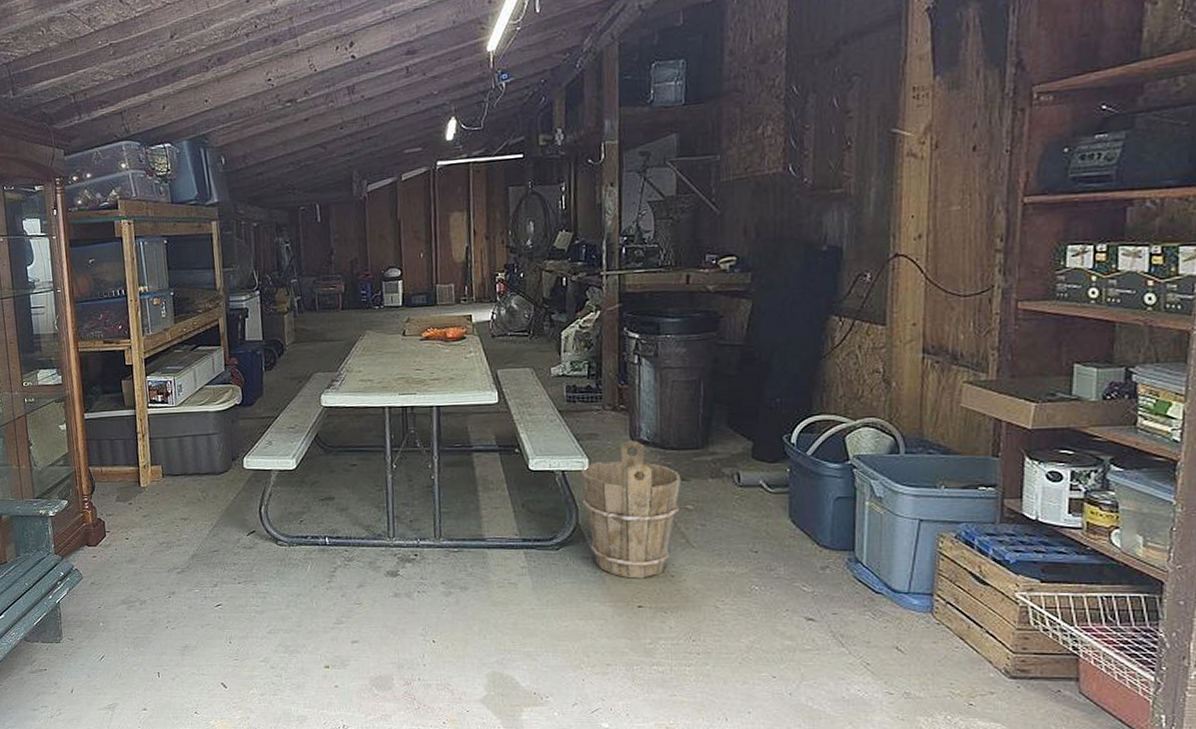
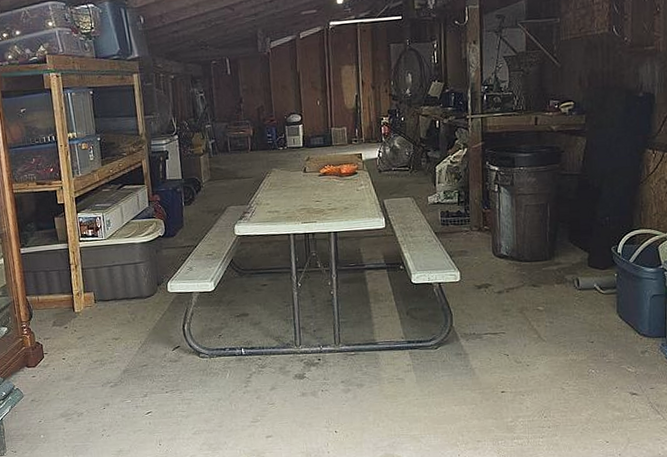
bucket: present [581,441,681,579] -> none [454,255,534,370]

